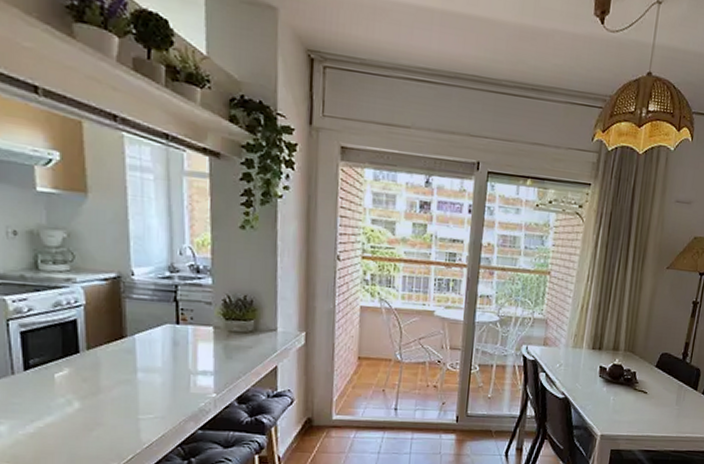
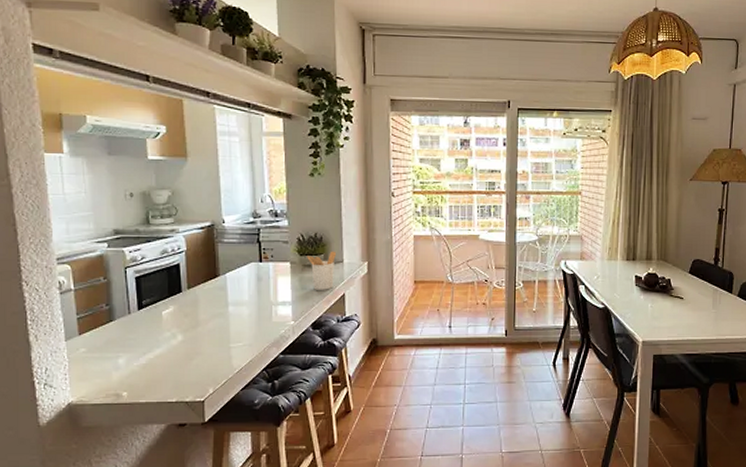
utensil holder: none [234,317,270,361] -> present [307,251,337,290]

